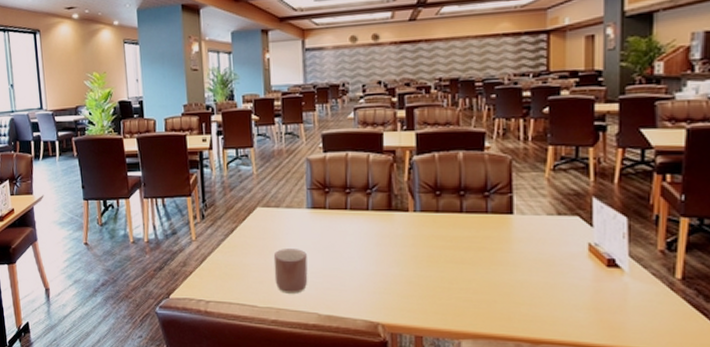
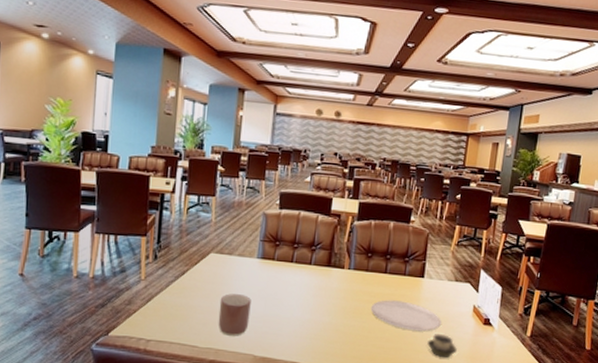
plate: none [448,244,545,280] -> present [370,300,441,332]
cup: none [529,281,572,310] -> present [427,334,457,357]

